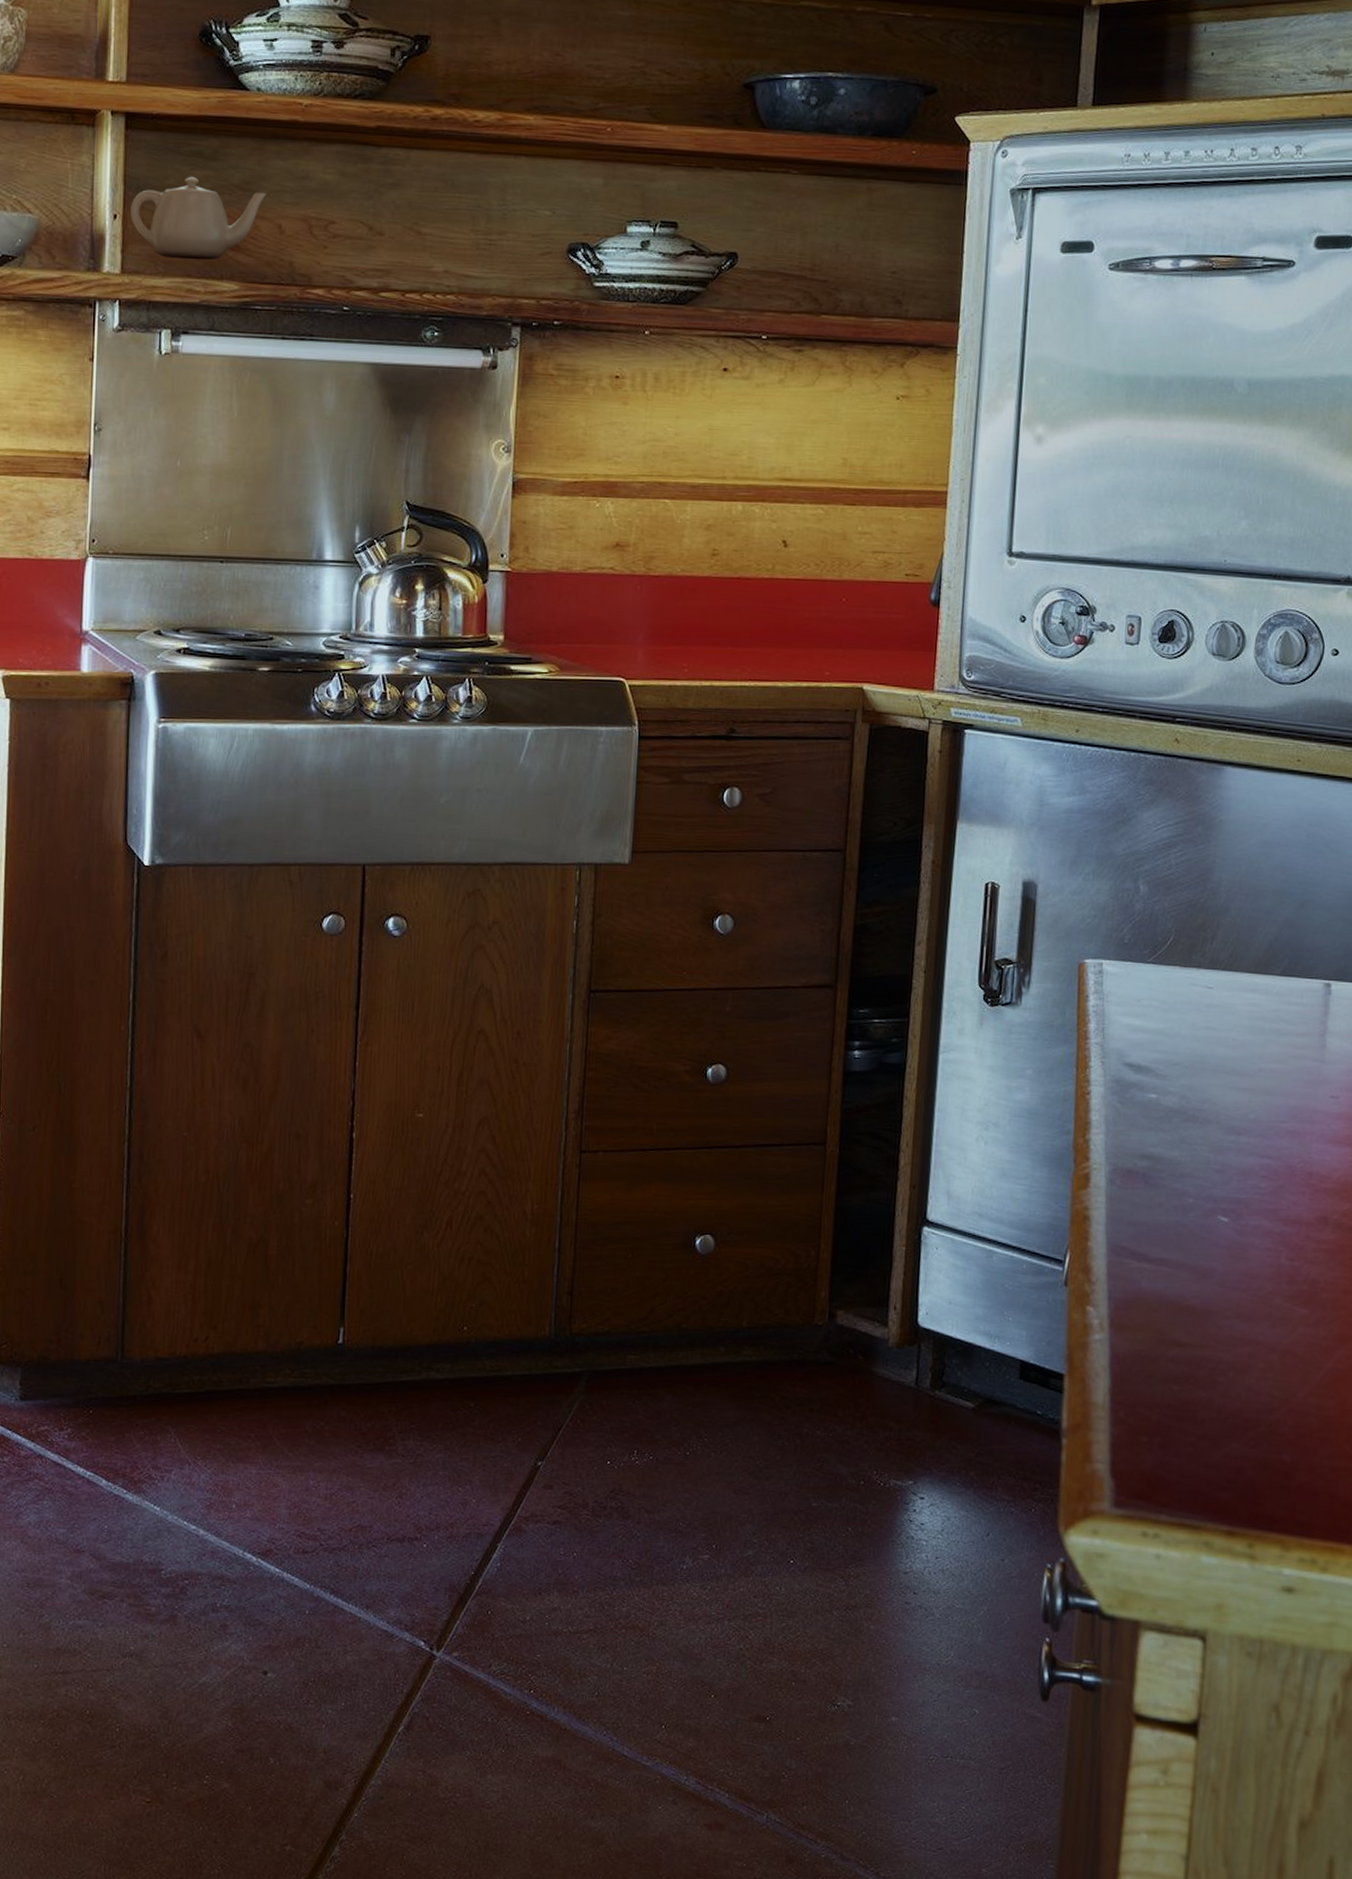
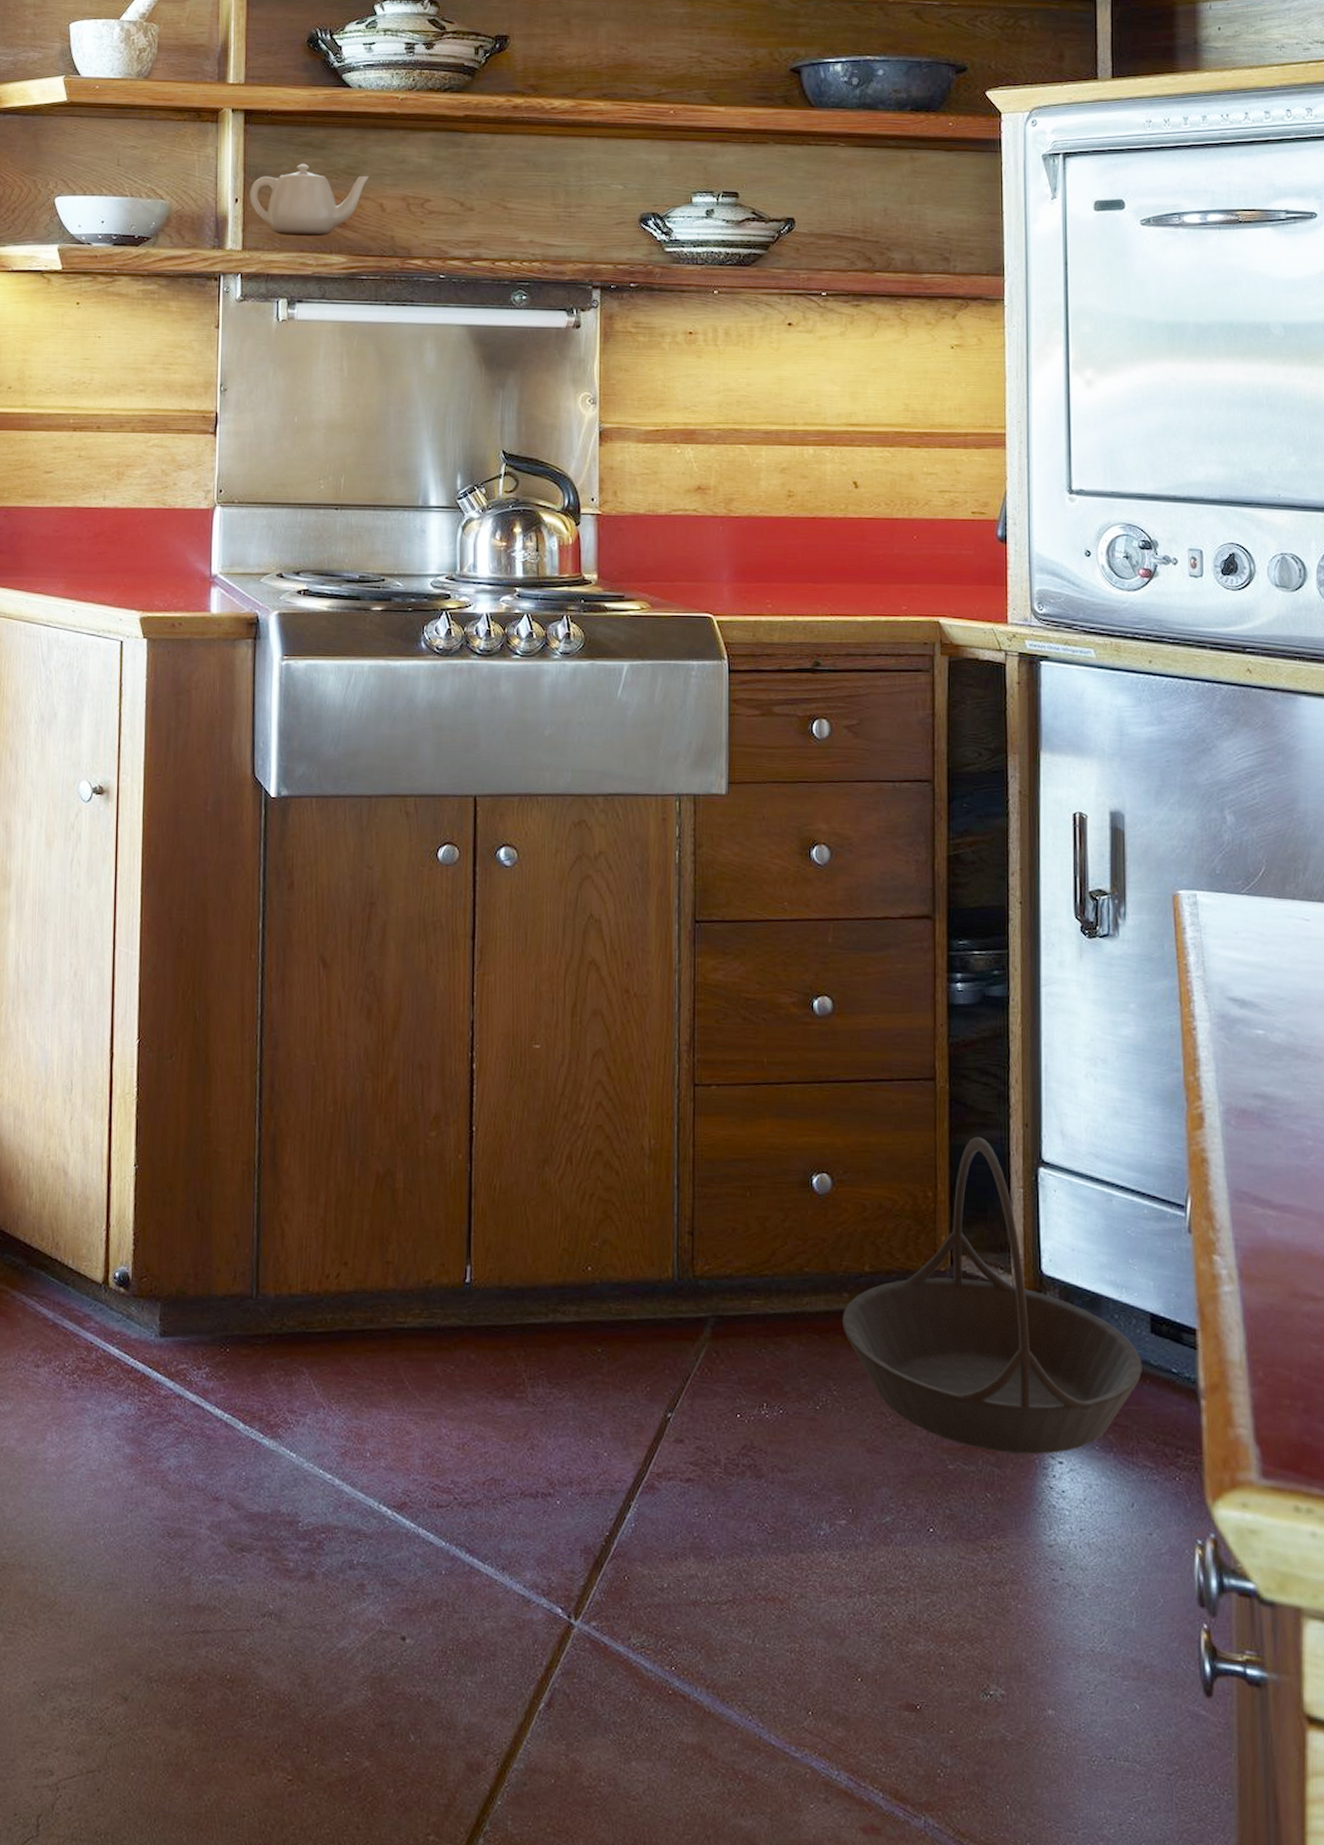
basket: none [717,1198,1009,1492] -> present [842,1136,1142,1455]

